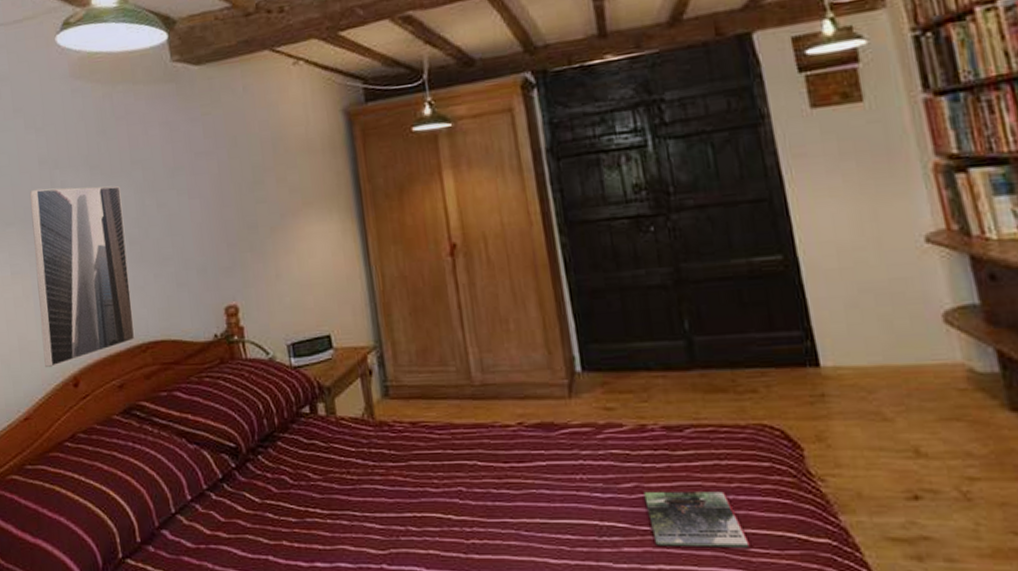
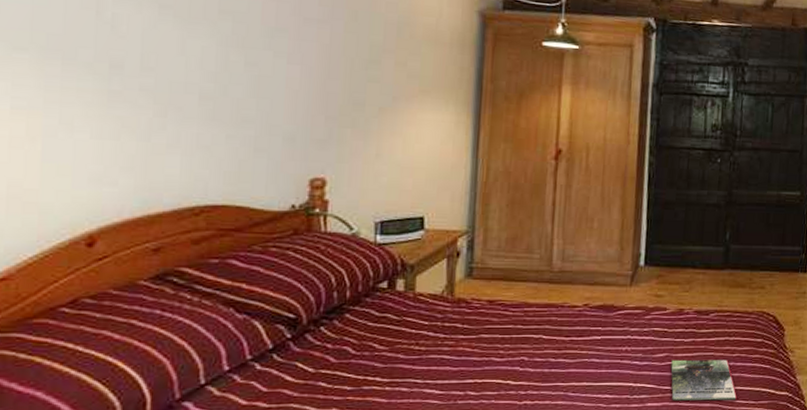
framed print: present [30,185,136,368] -> none [46,14,198,223]

